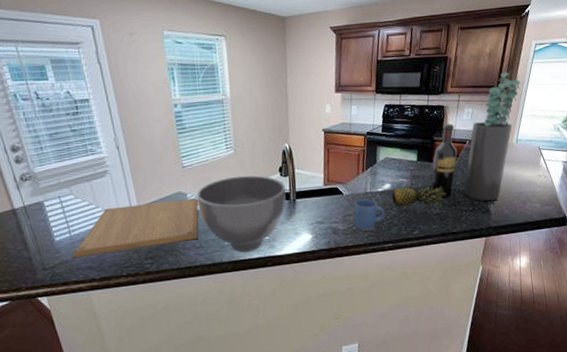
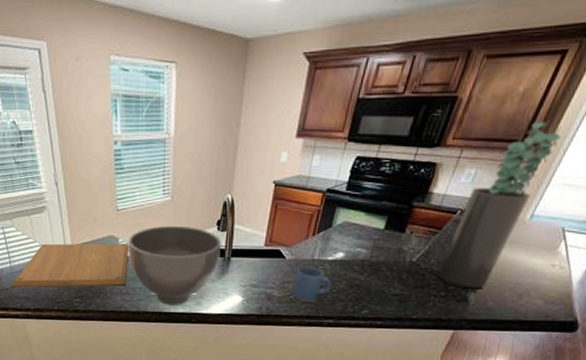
fruit: present [392,187,446,208] -> none [343,258,414,288]
wine bottle: present [430,123,458,198] -> none [394,187,445,278]

